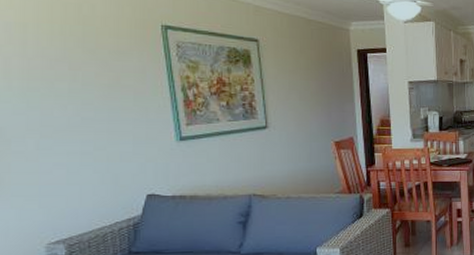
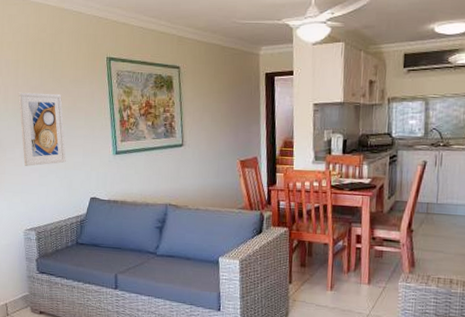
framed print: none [28,65,108,161] -> present [18,92,66,166]

